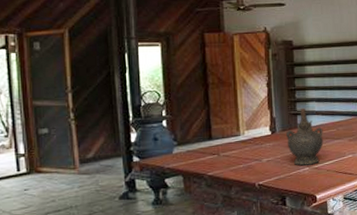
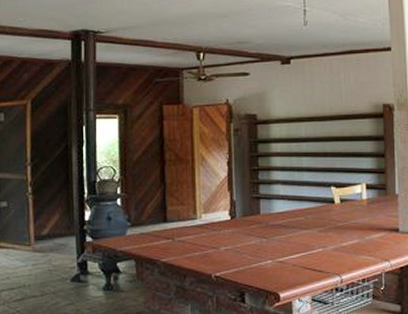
ceremonial vessel: present [285,108,324,166] -> none [246,190,289,258]

